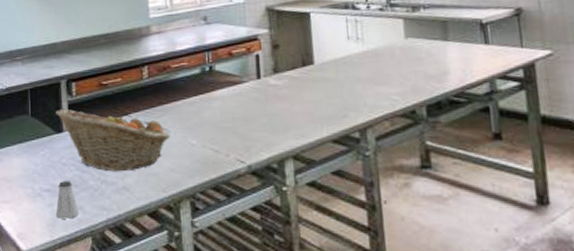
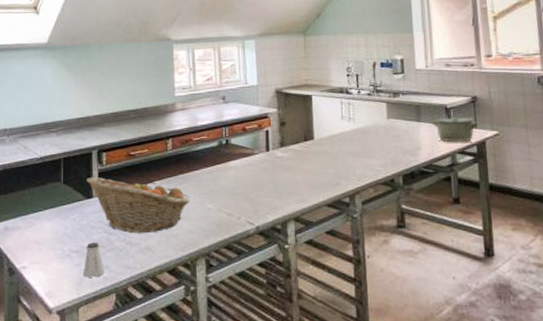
cooking pot: none [464,34,525,66] -> present [433,117,478,143]

